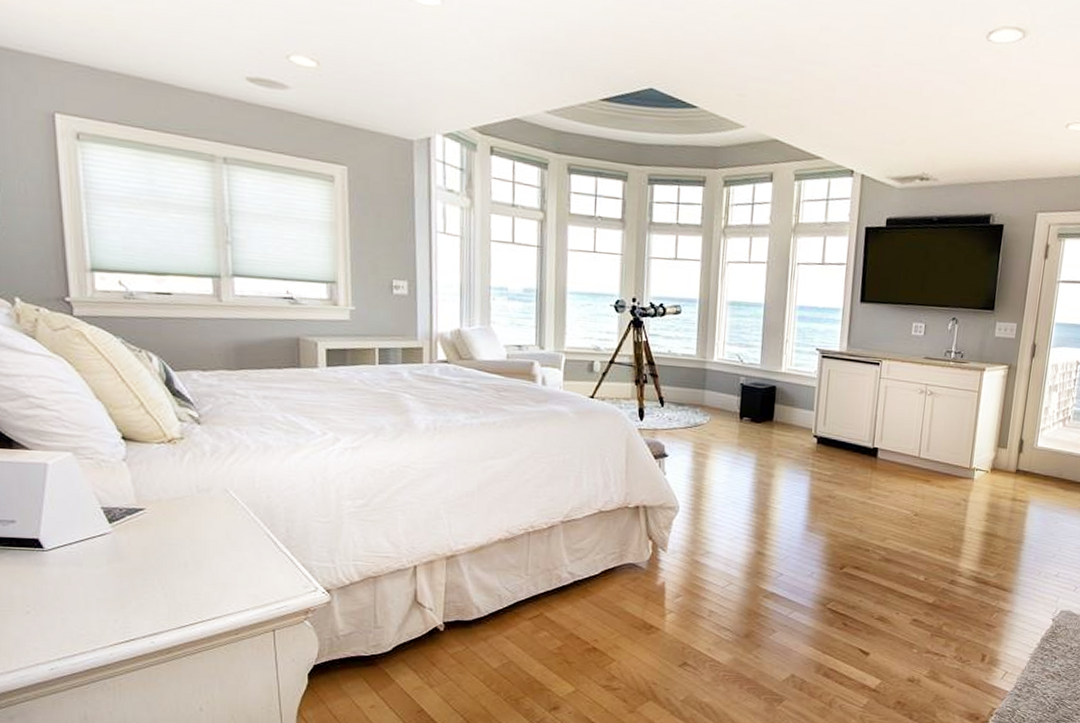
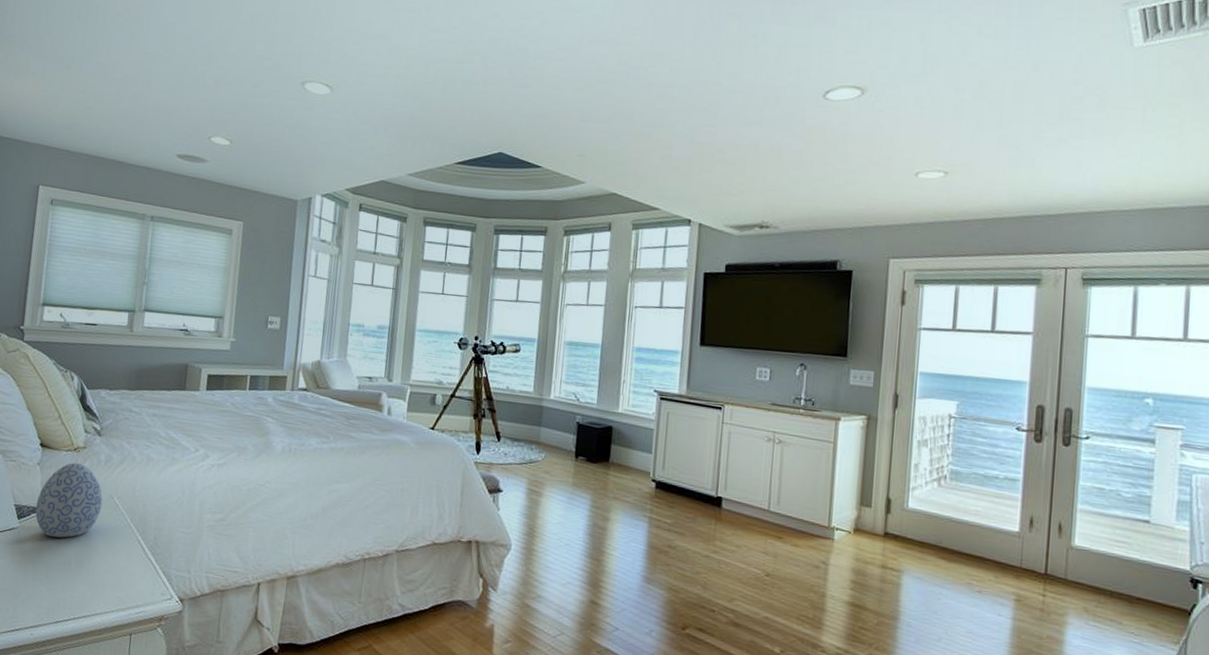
decorative egg: none [129,455,216,540] -> present [35,462,103,538]

